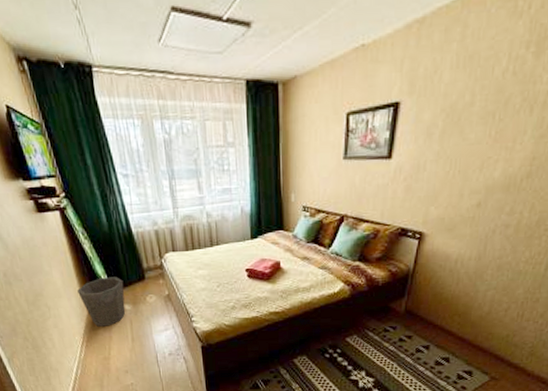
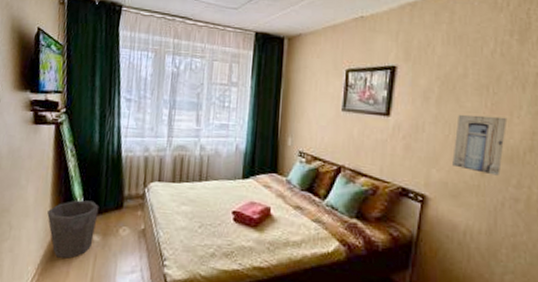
wall art: none [451,145,510,206] -> present [452,114,508,176]

